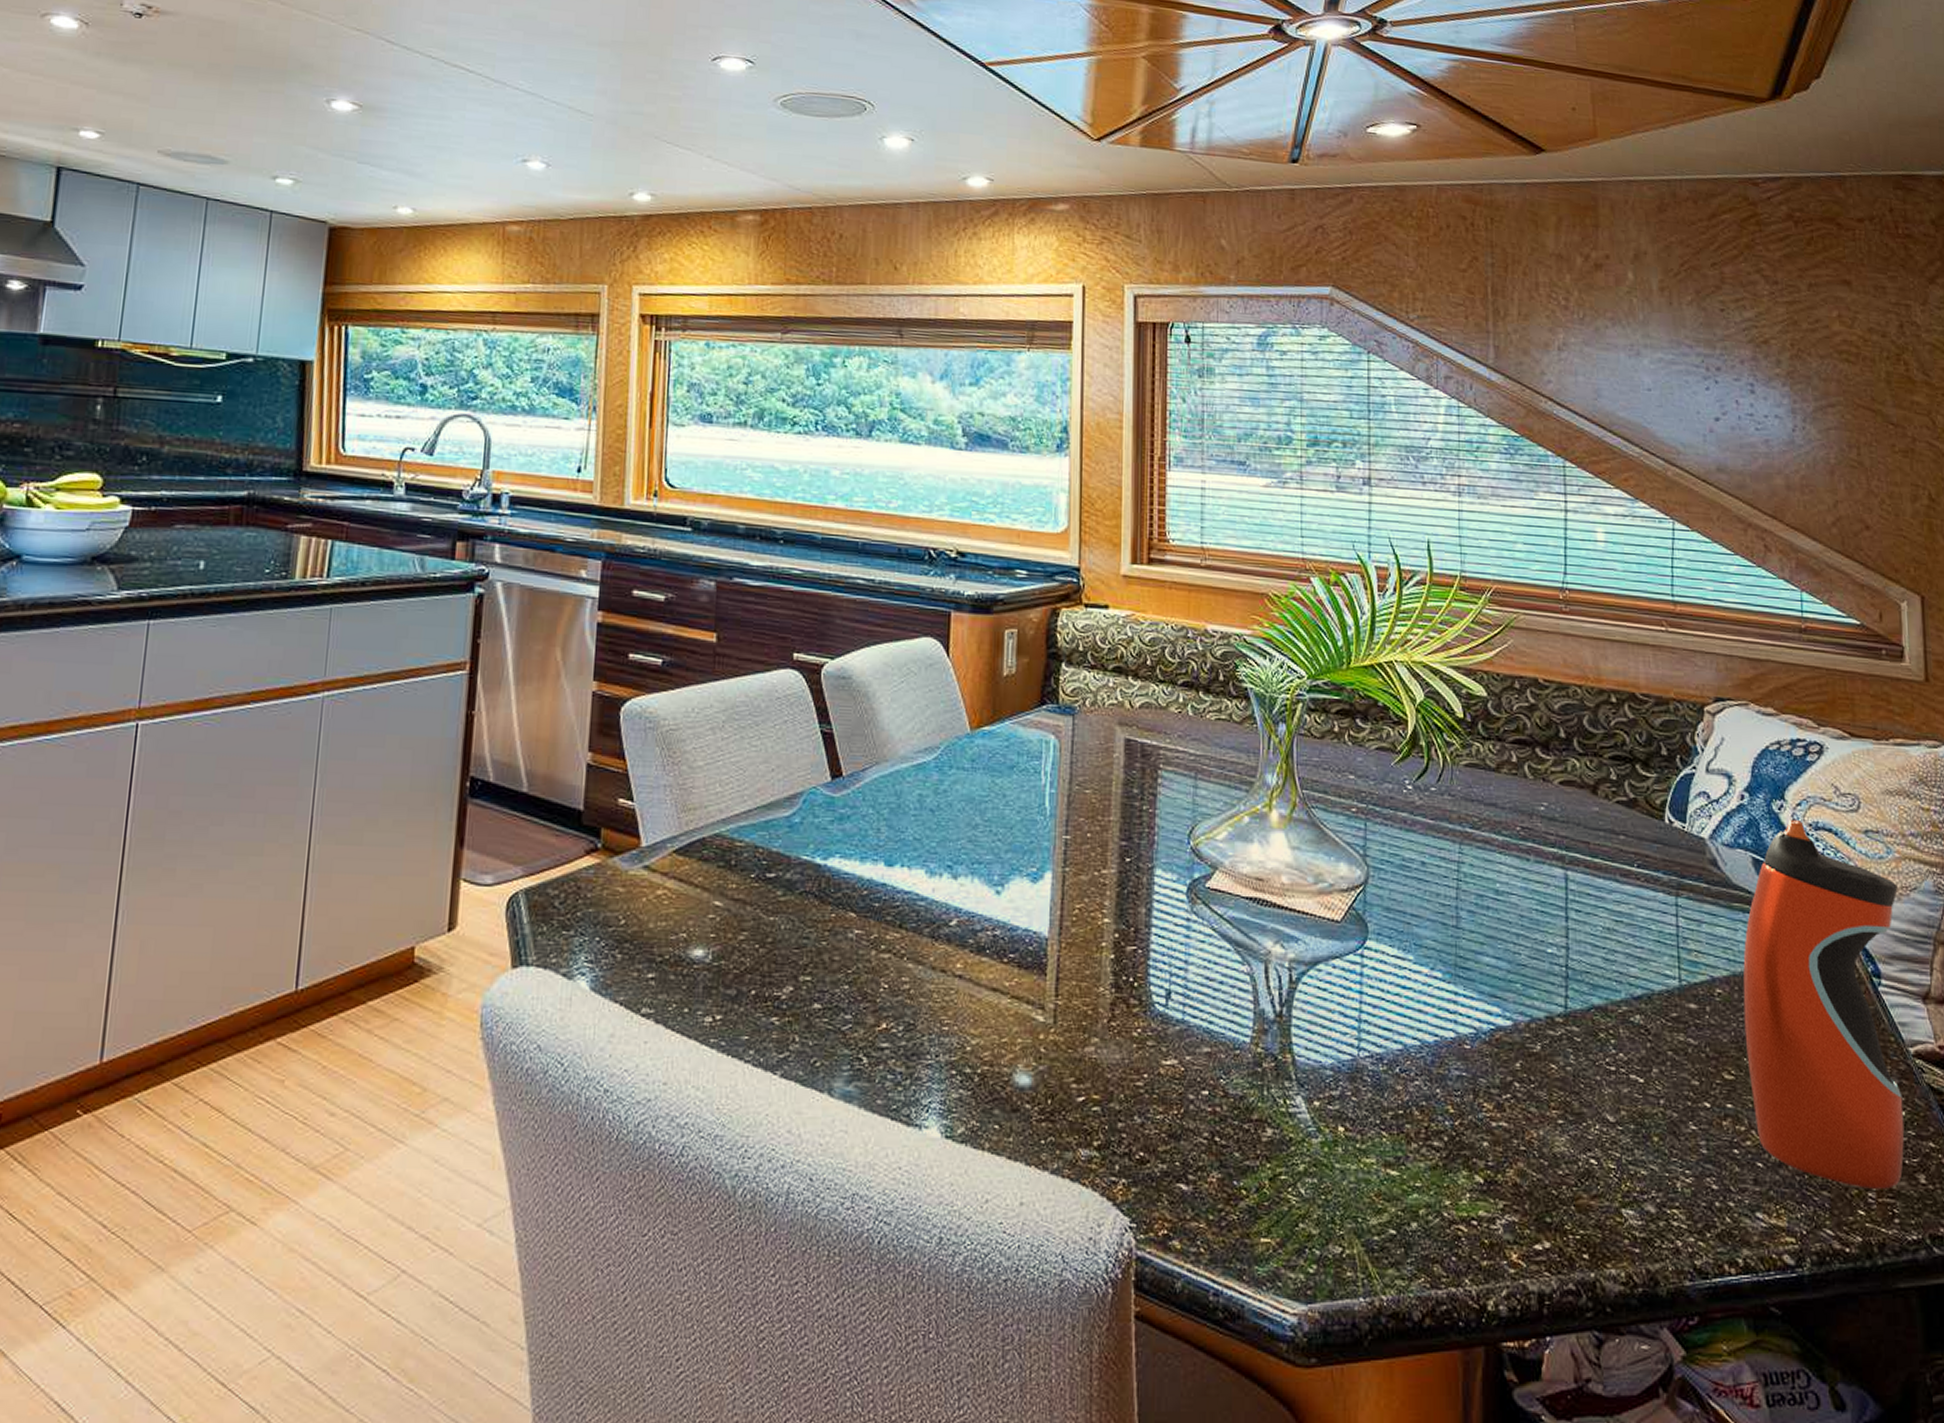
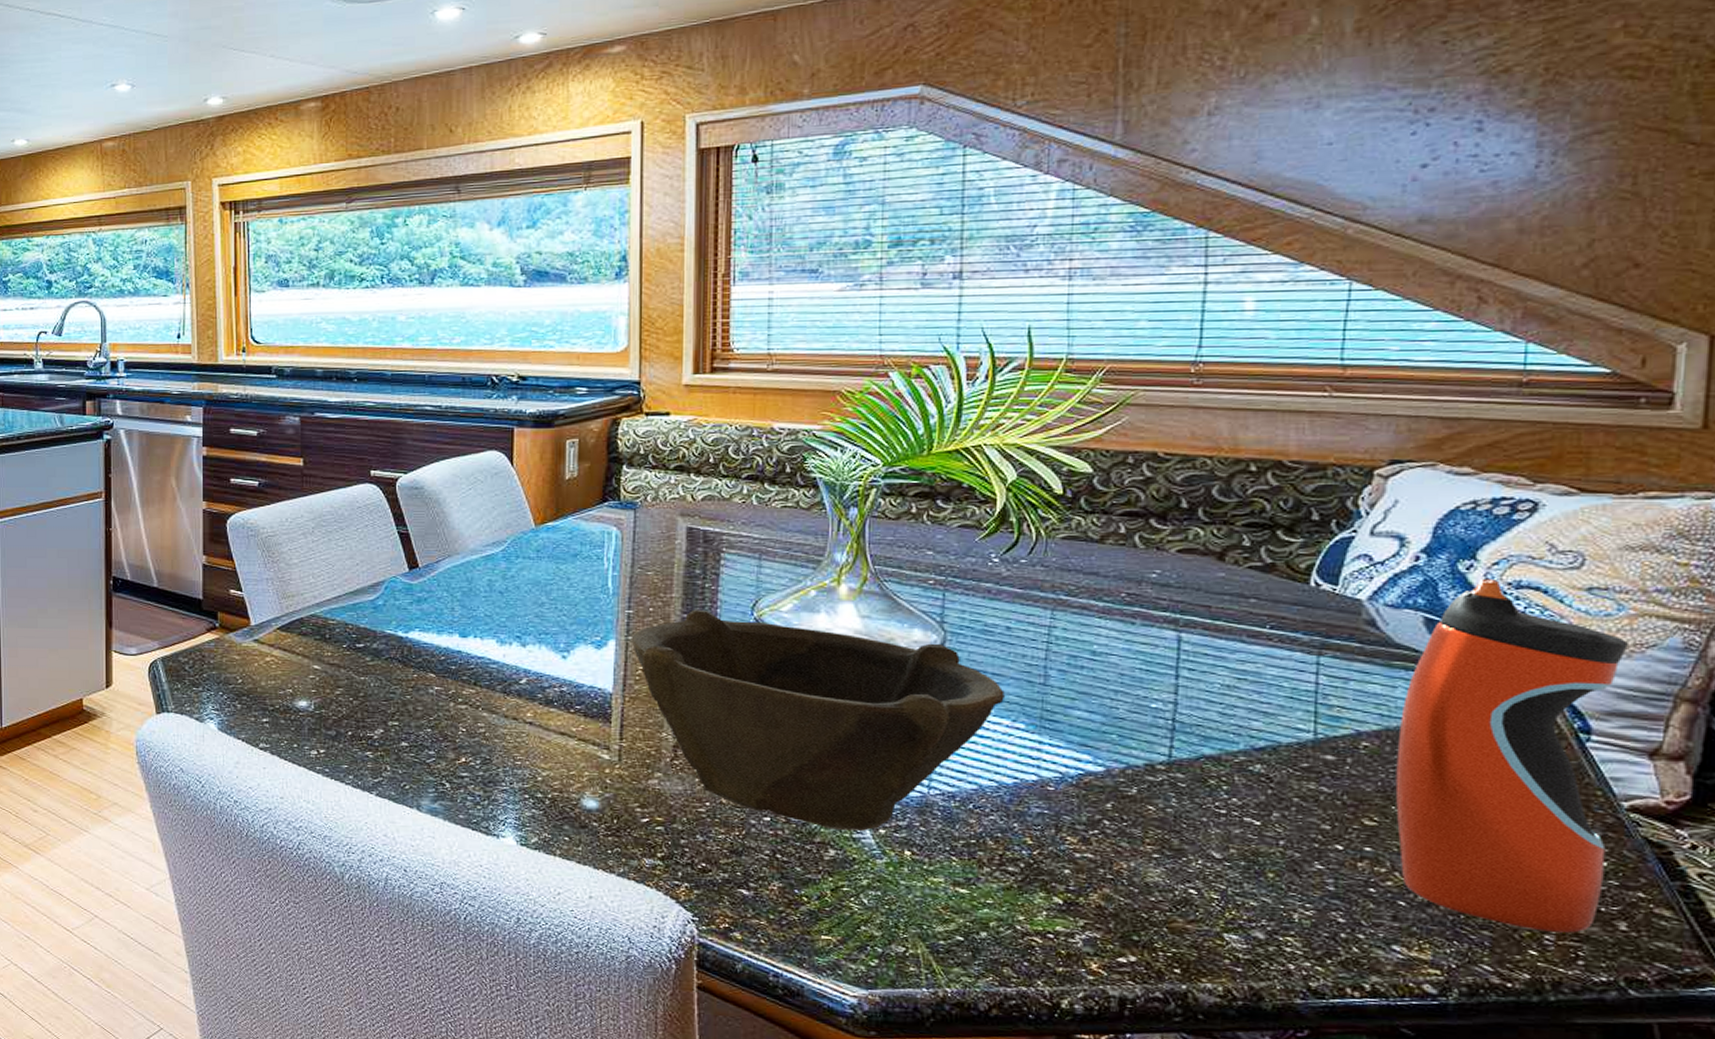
bowl: none [1068,836,1424,1104] -> present [631,609,1006,831]

